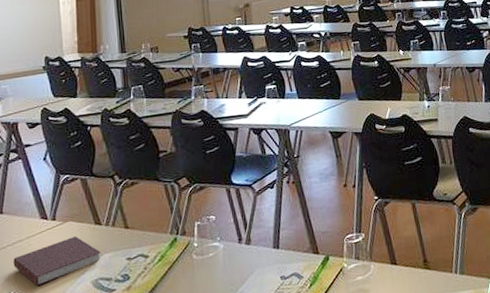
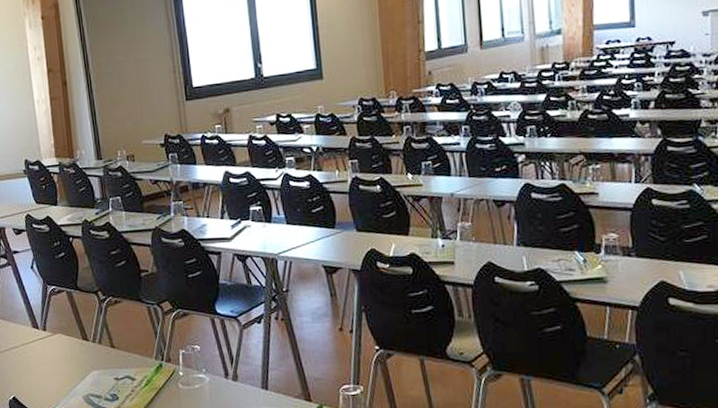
notebook: present [13,235,101,287] -> none [11,348,90,394]

